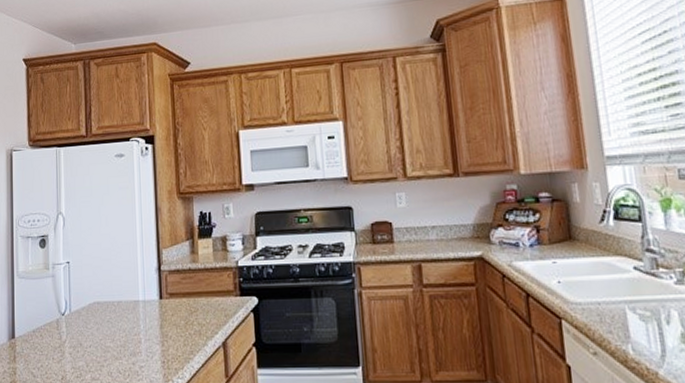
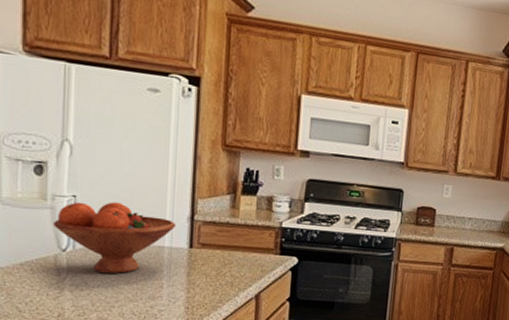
fruit bowl: none [54,263,147,334] -> present [53,201,177,274]

